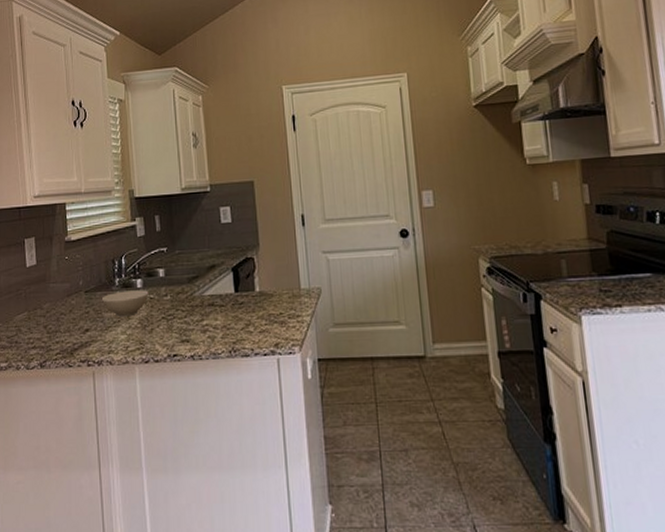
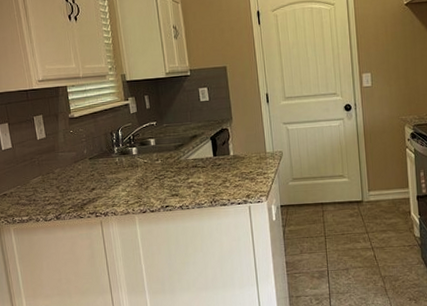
bowl: present [101,290,149,316] -> none [103,156,143,177]

